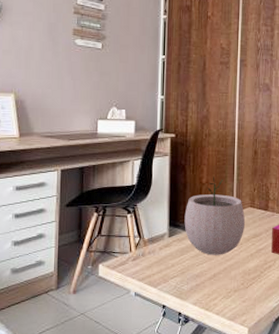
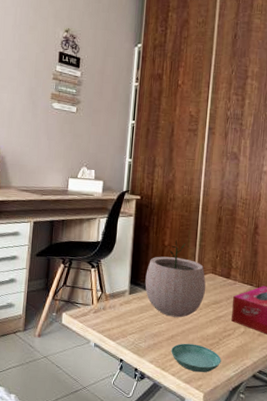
saucer: none [214,280,264,308] -> present [171,343,222,373]

